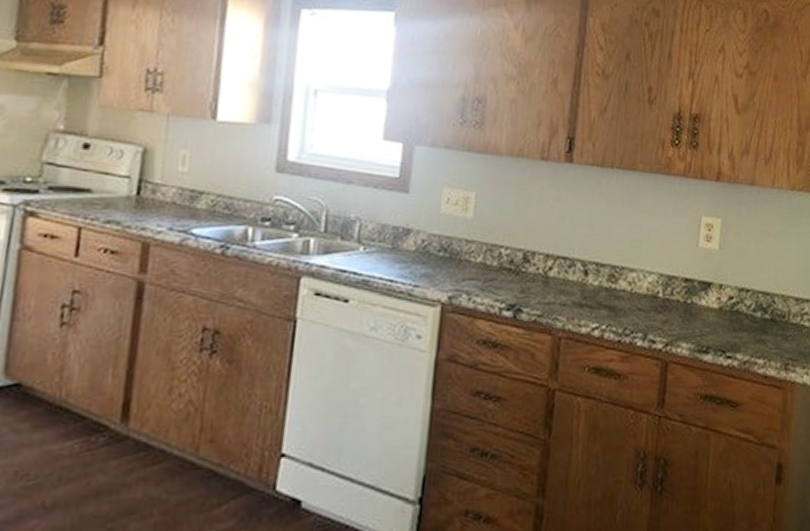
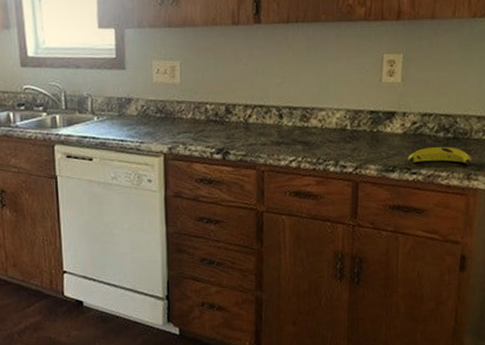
banana: none [723,327,789,354] -> present [408,146,471,166]

